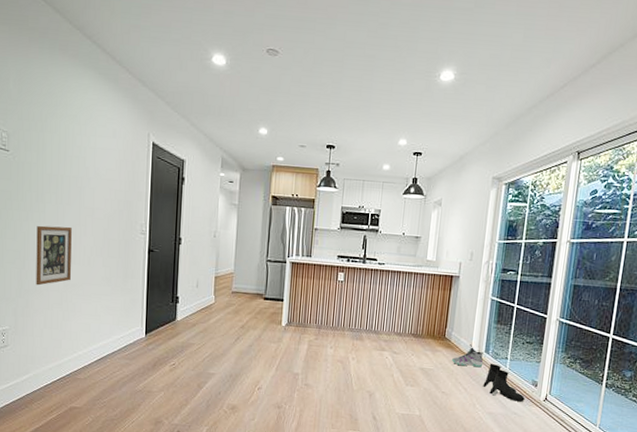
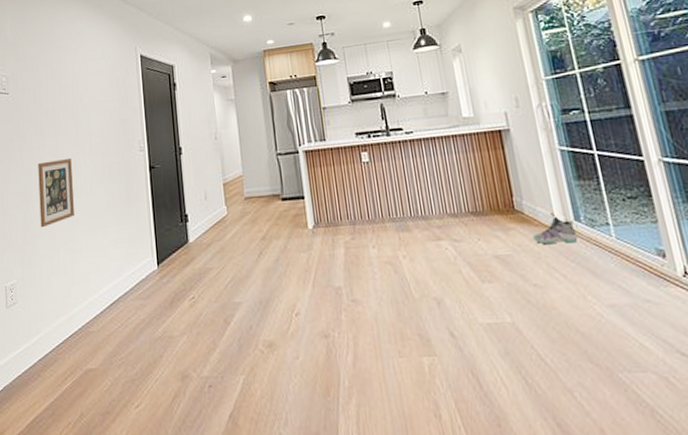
boots: present [483,363,525,402] -> none [586,233,655,283]

